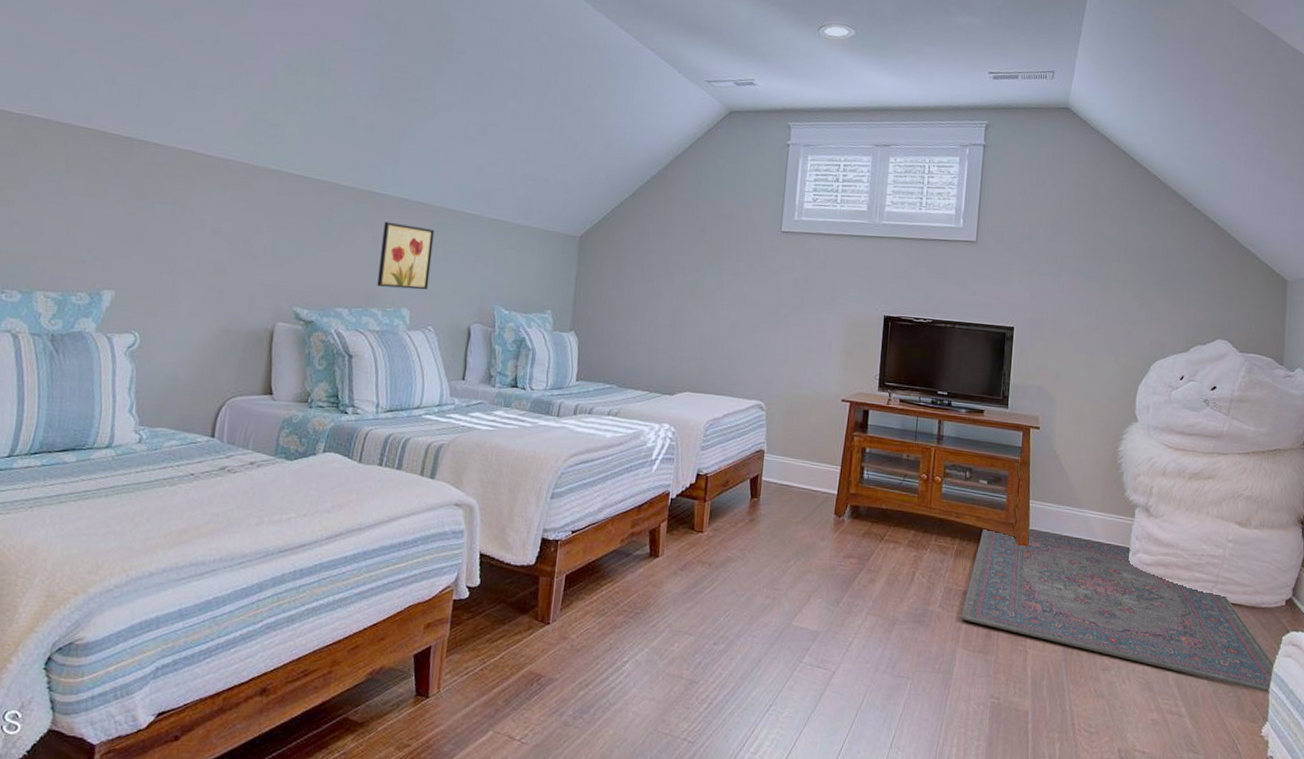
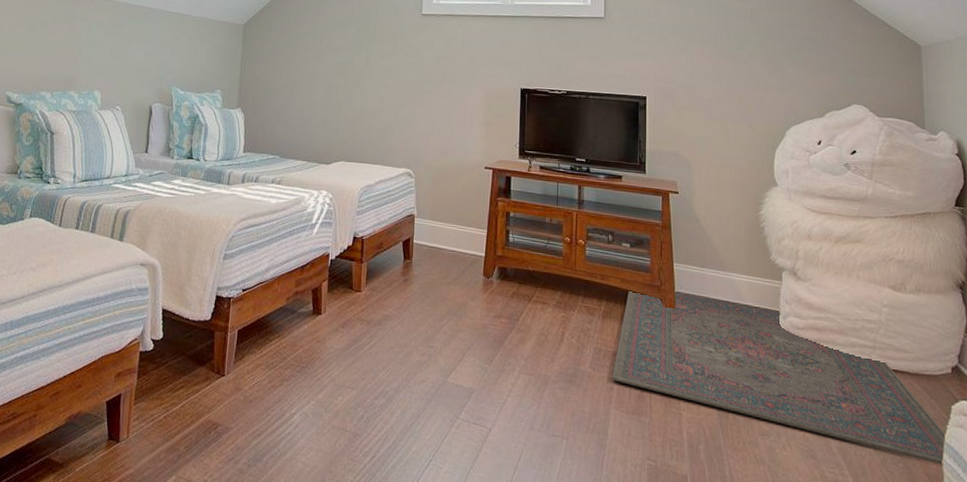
wall art: present [377,221,435,291] -> none [74,17,121,75]

